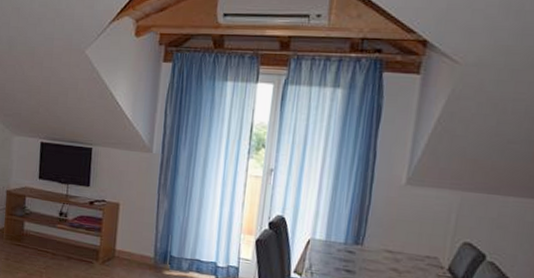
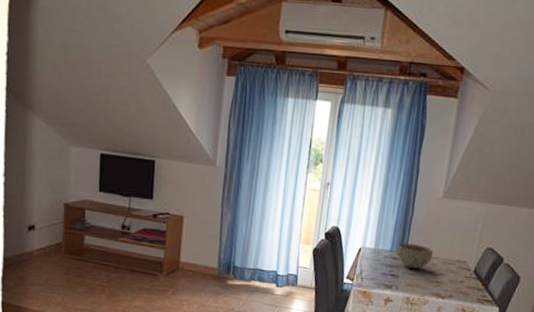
bowl: none [351,235,397,264] -> present [396,243,434,269]

